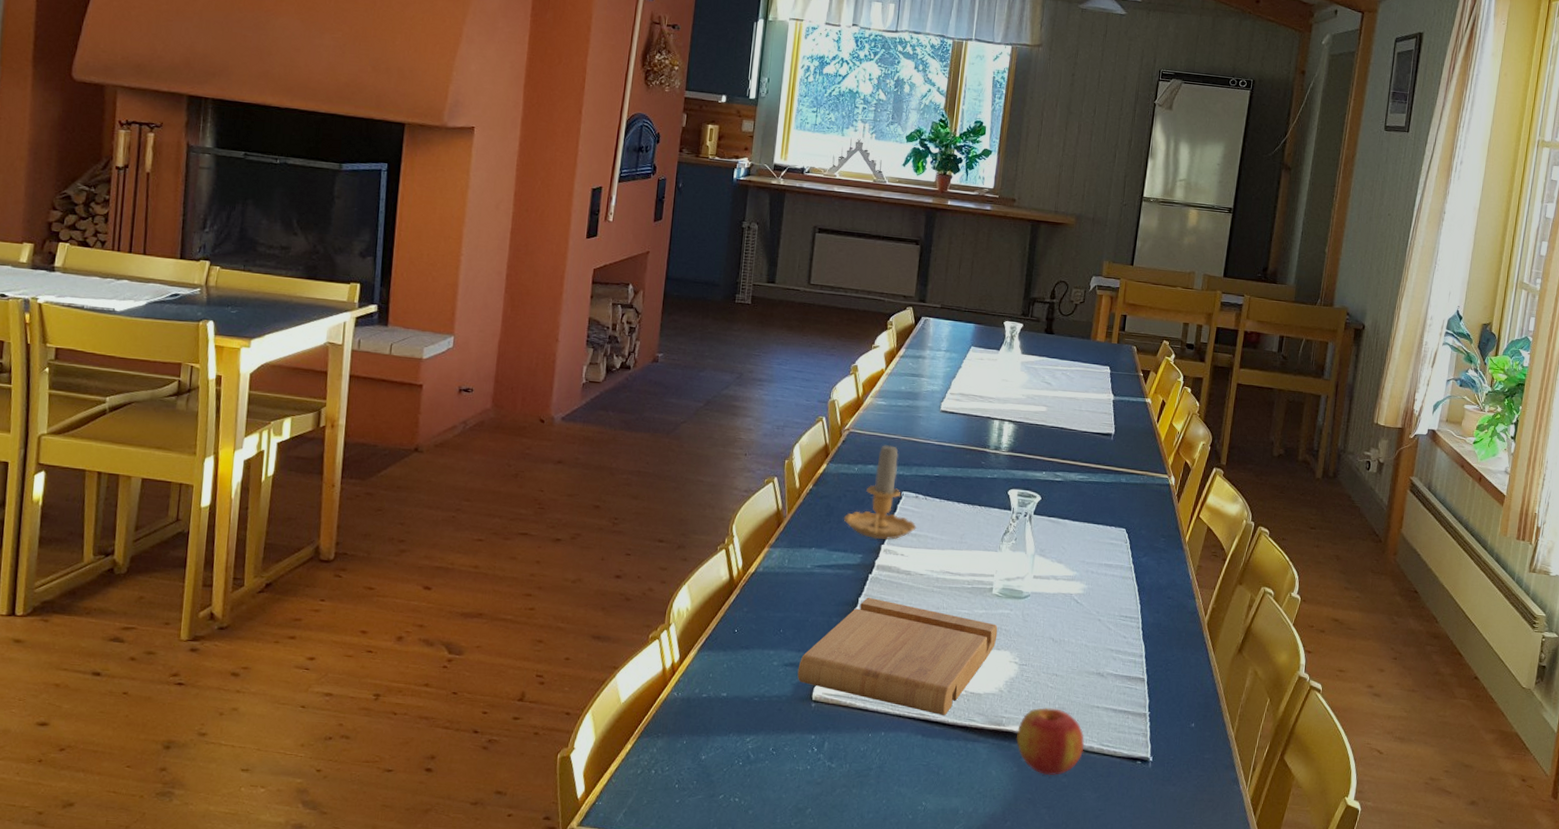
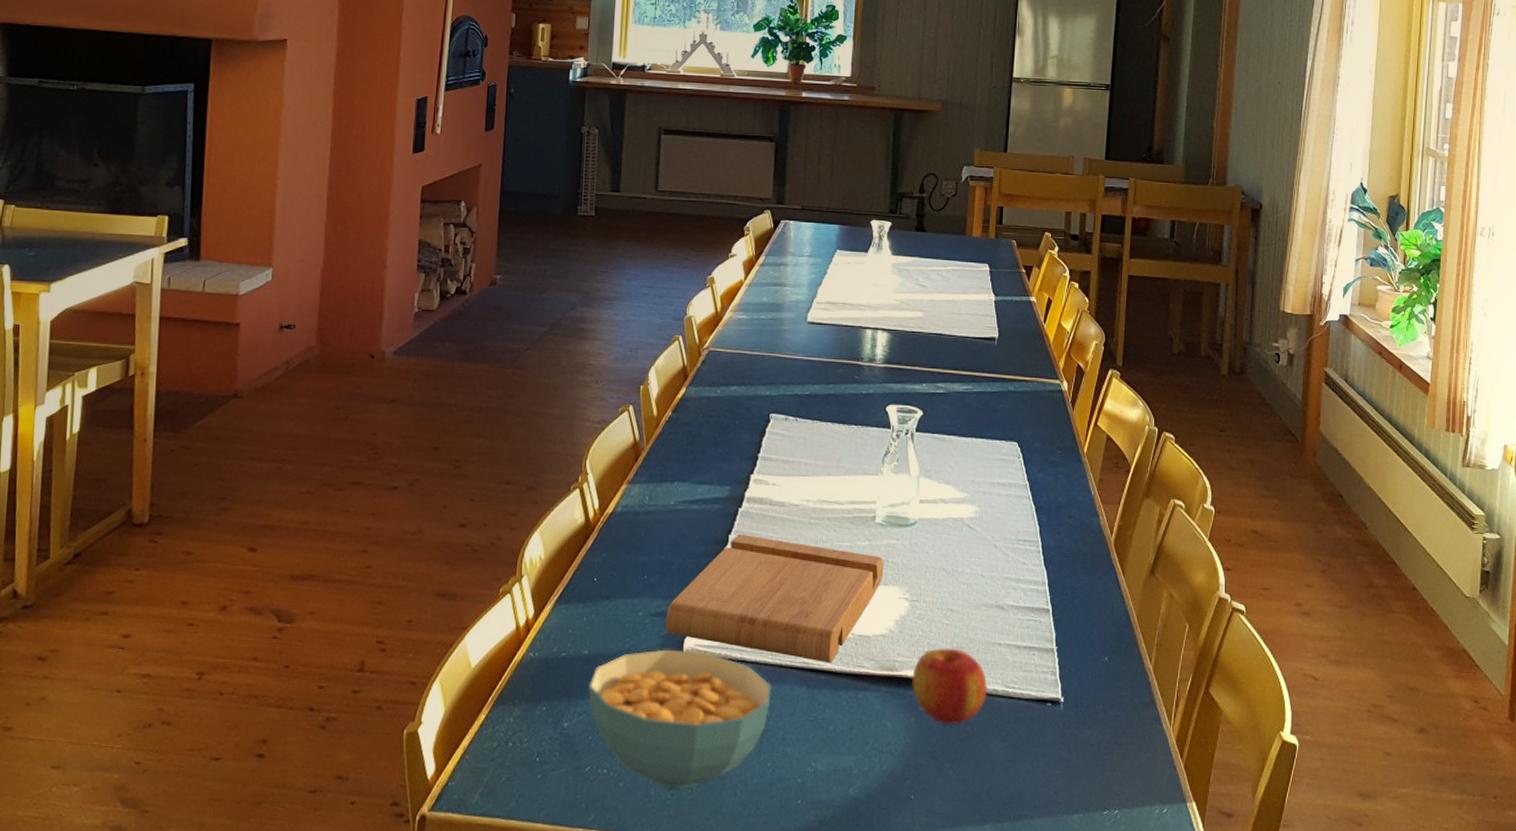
cereal bowl: none [724,695,890,819] -> present [588,649,772,789]
candle: present [843,442,917,540] -> none [707,359,788,469]

